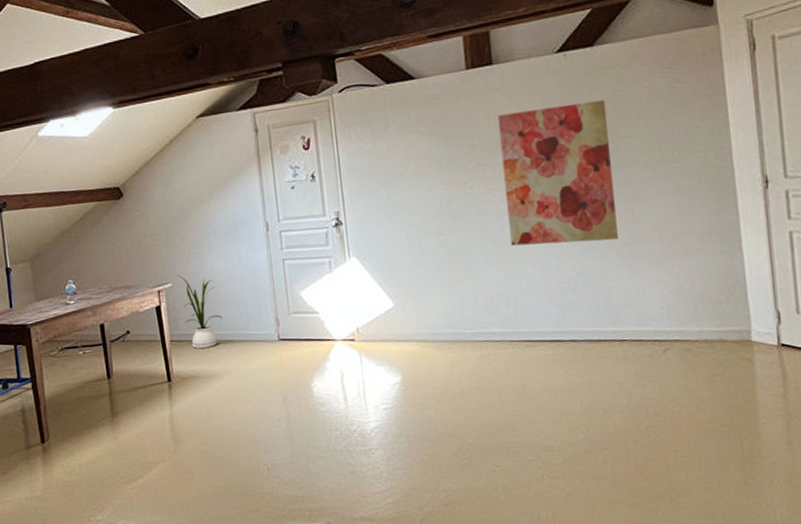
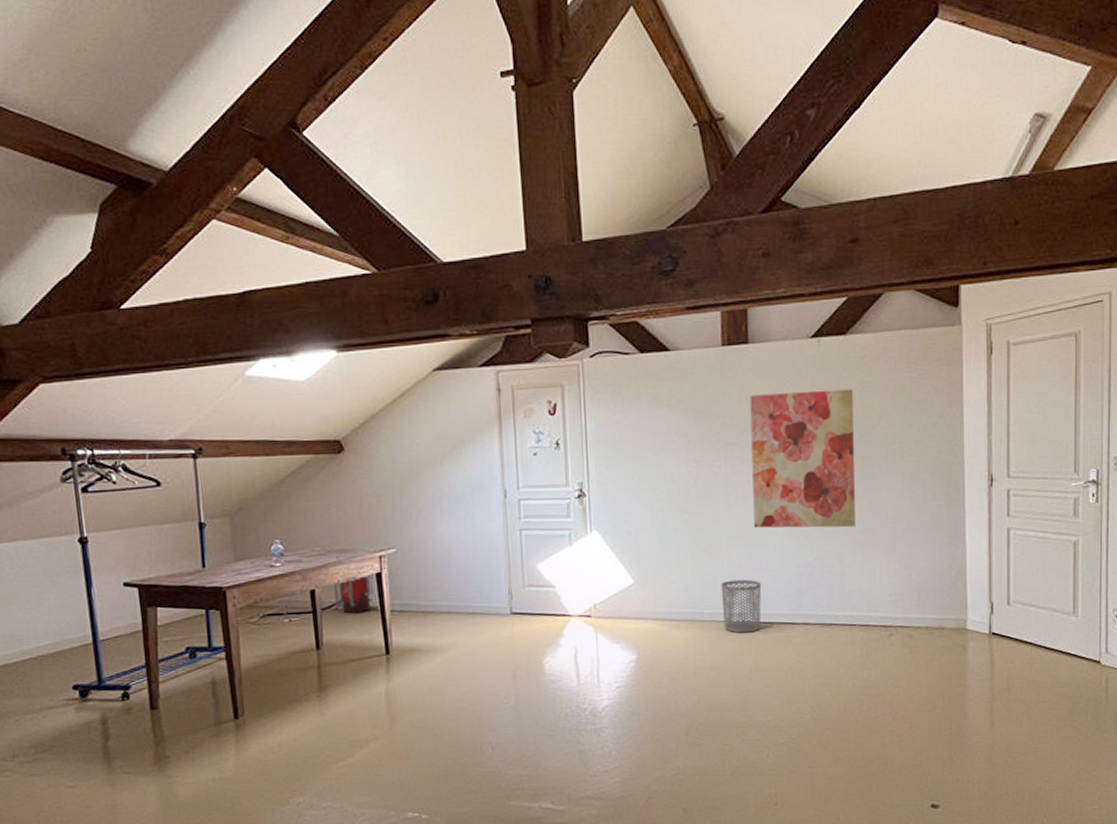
fire extinguisher: none [119,309,156,345] -> present [334,576,375,614]
house plant: present [175,274,222,349] -> none [400,539,450,620]
waste bin: none [481,298,525,353] -> present [721,579,761,633]

